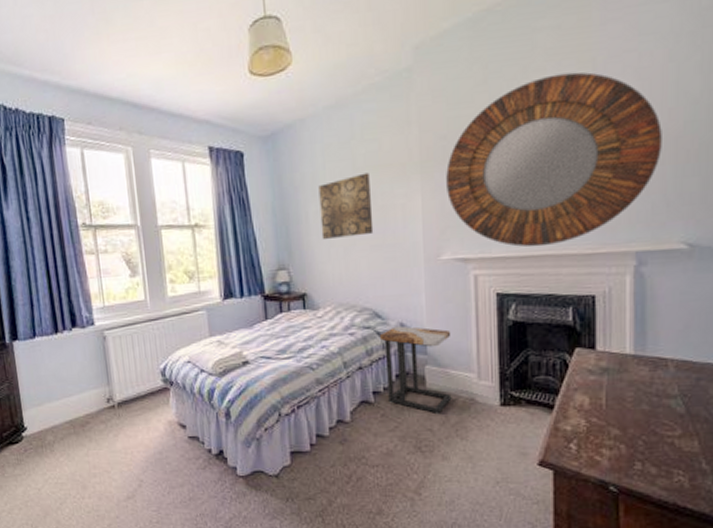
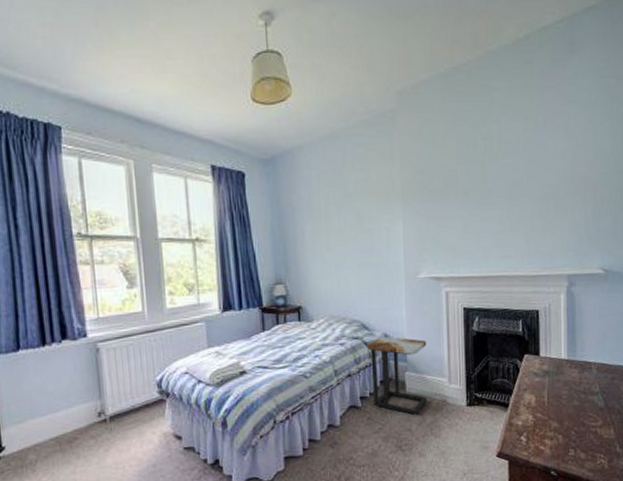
wall art: present [318,172,374,240] -> none [314,198,362,258]
home mirror: present [446,72,662,248] -> none [423,126,585,269]

